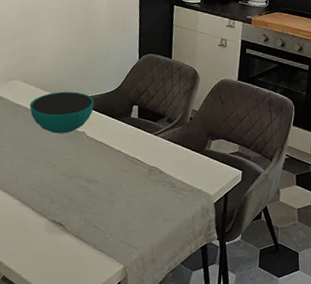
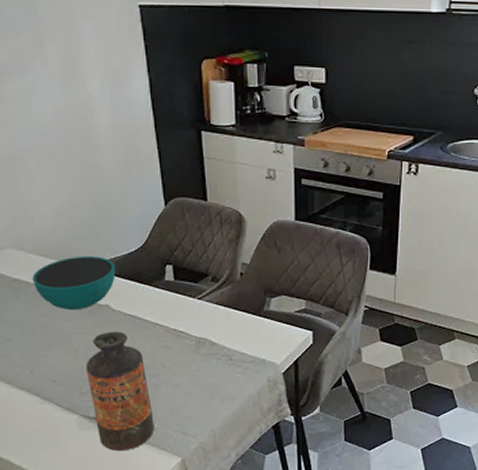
bottle: none [59,153,106,254] -> present [85,331,154,451]

